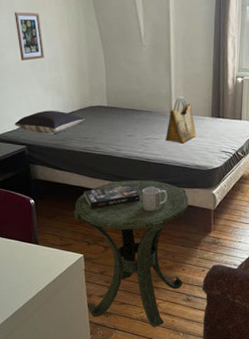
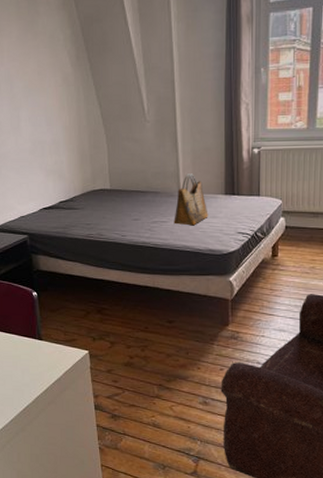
pillow: present [14,110,85,134] -> none [16,197,87,222]
picture frame: present [15,12,44,61] -> none [15,96,44,147]
side table: present [73,179,189,328] -> none [77,267,203,434]
book: present [83,184,140,209] -> none [87,273,148,301]
mug: present [142,186,168,212] -> none [150,275,178,303]

